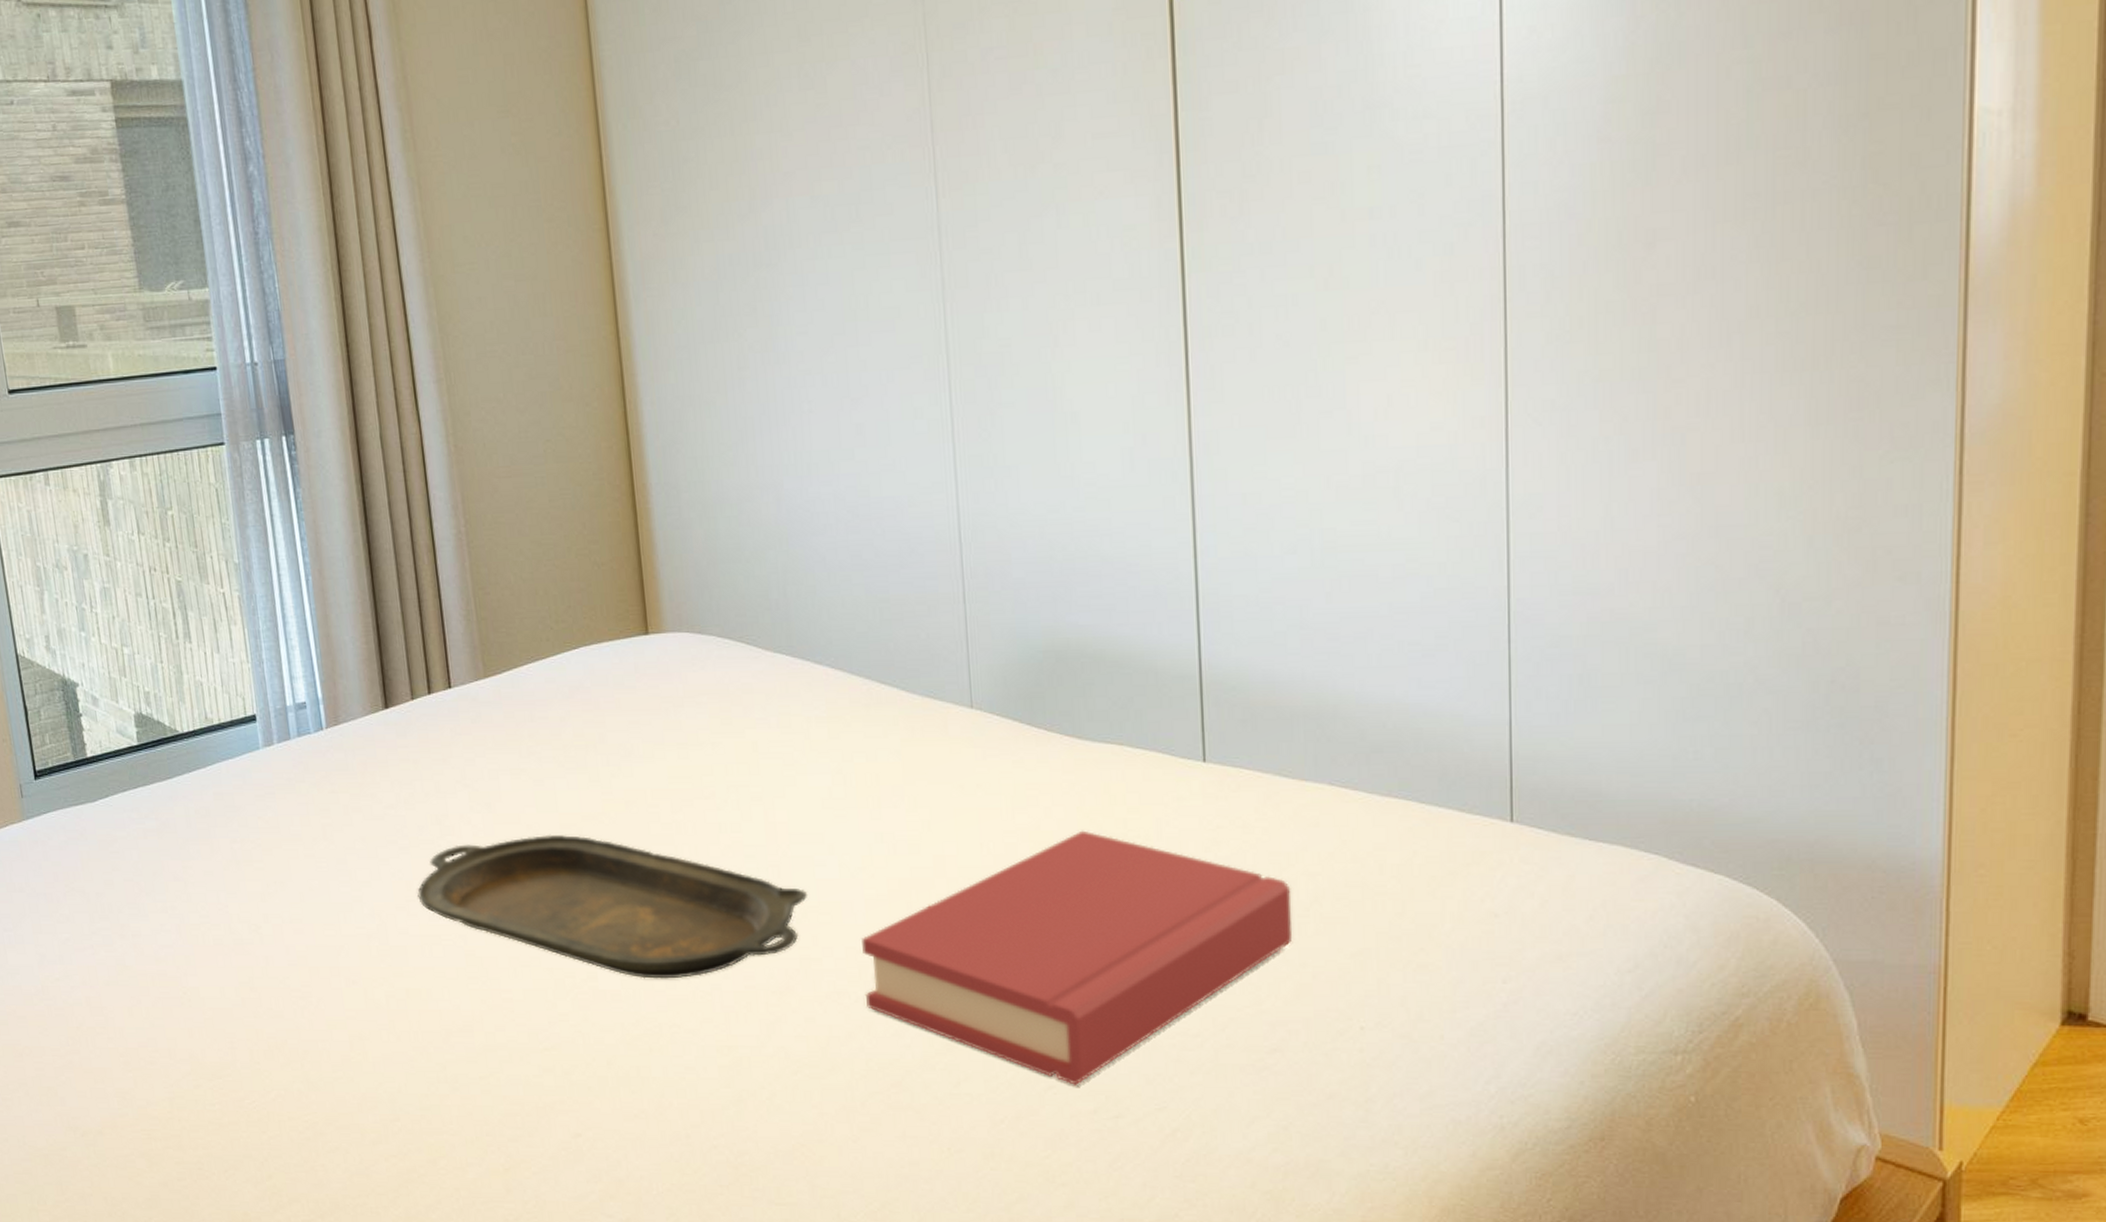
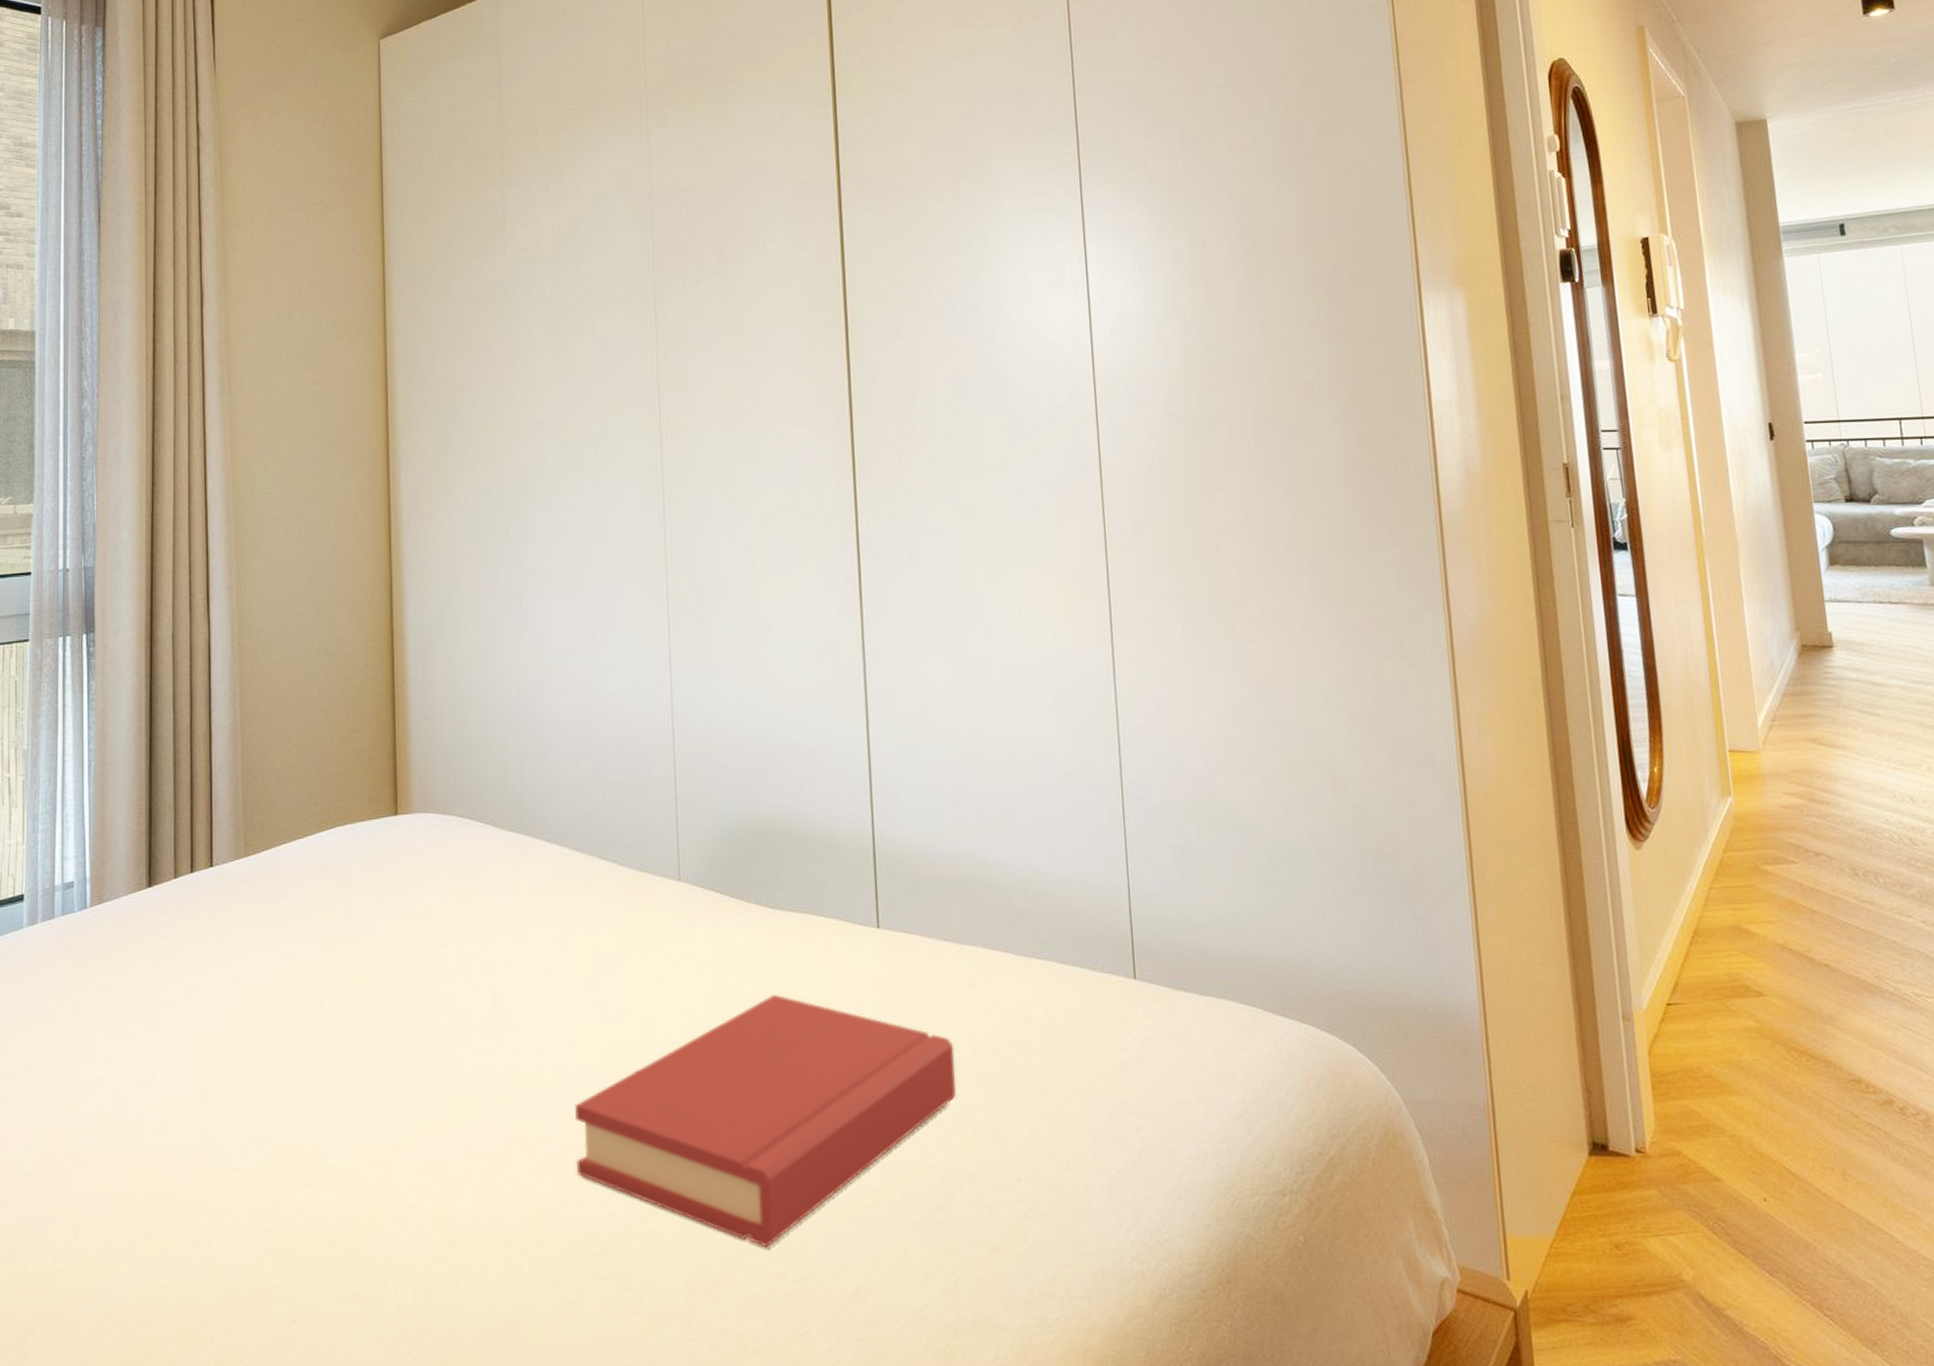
serving tray: present [417,834,807,979] -> none [159,1007,527,1152]

